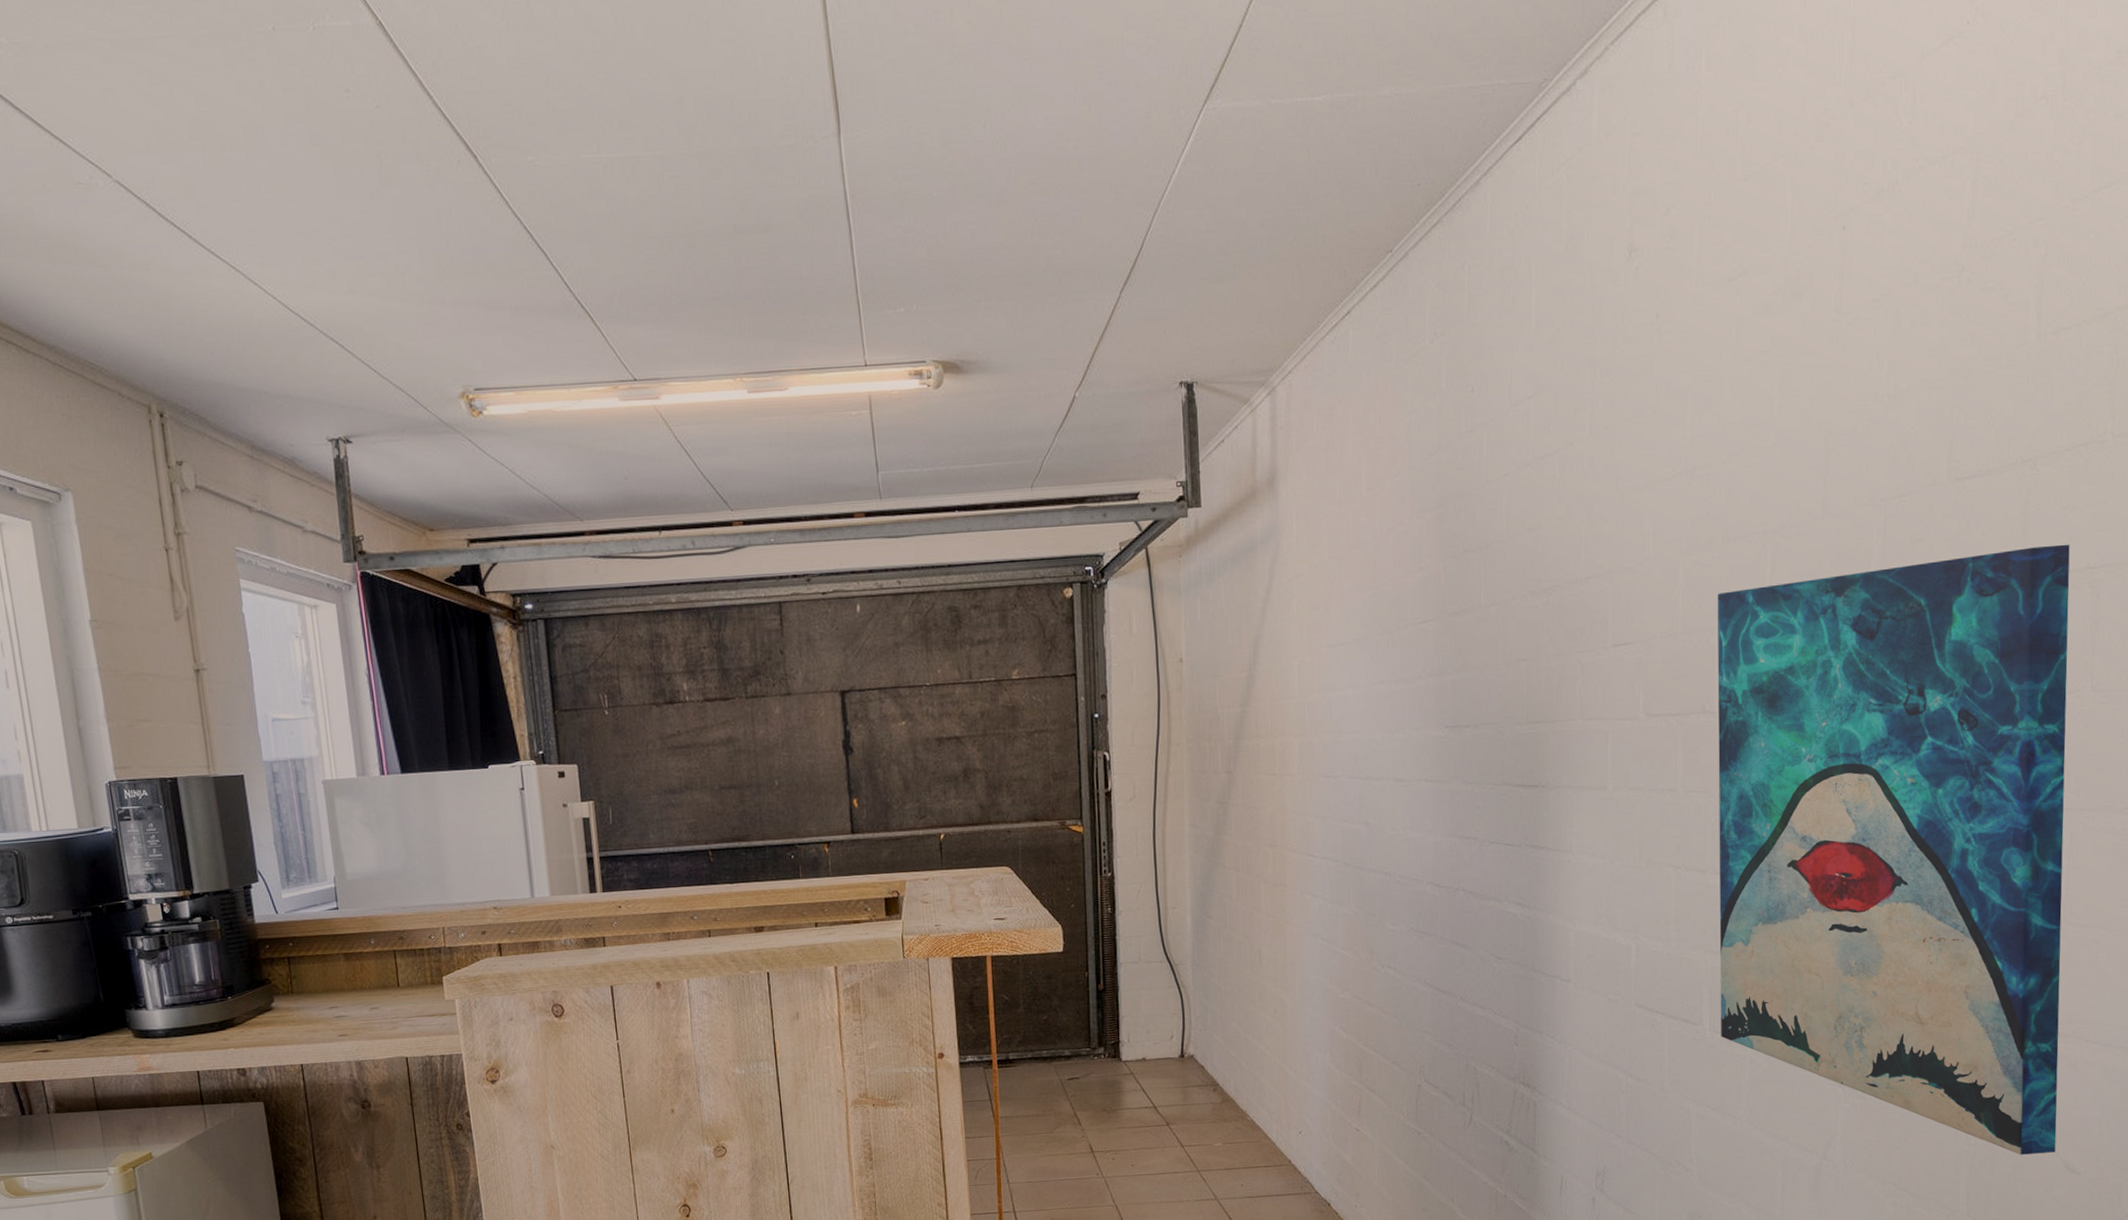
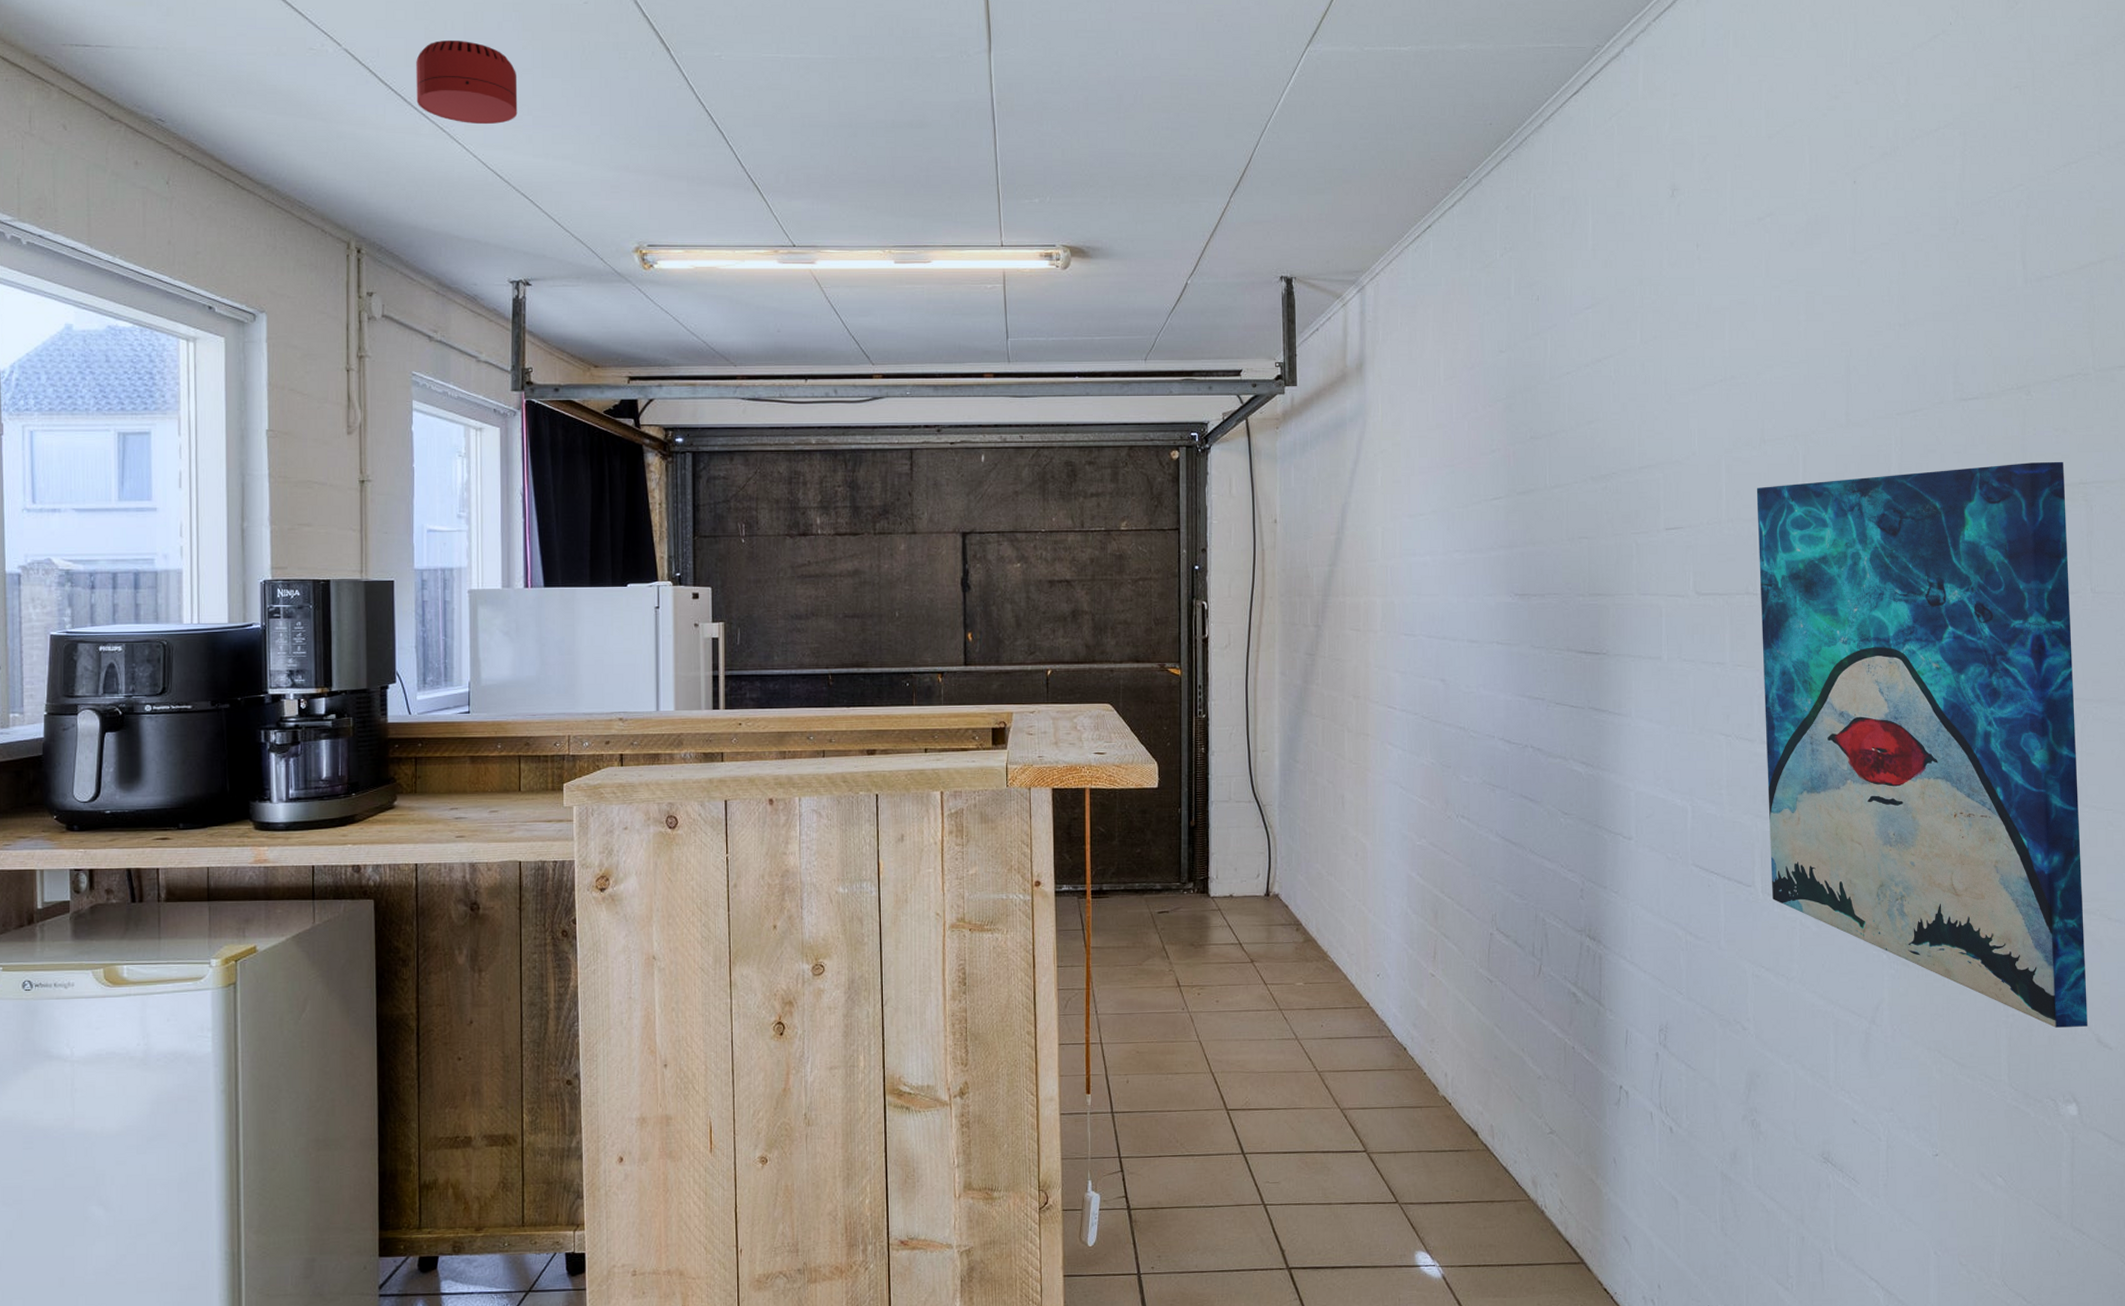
smoke detector: none [196,161,316,261] -> present [416,39,518,125]

